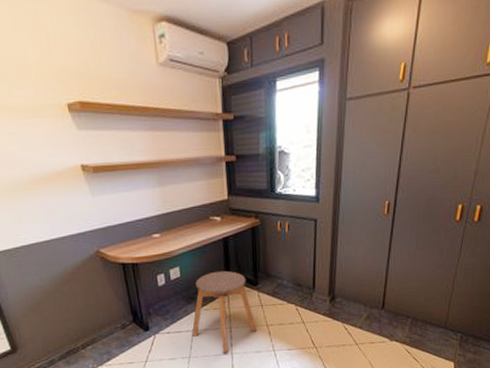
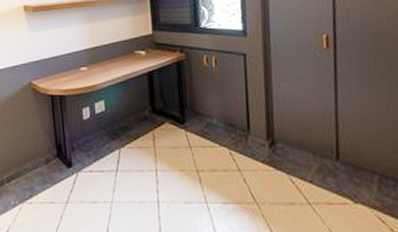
stool: present [192,270,258,353] -> none [115,106,187,200]

